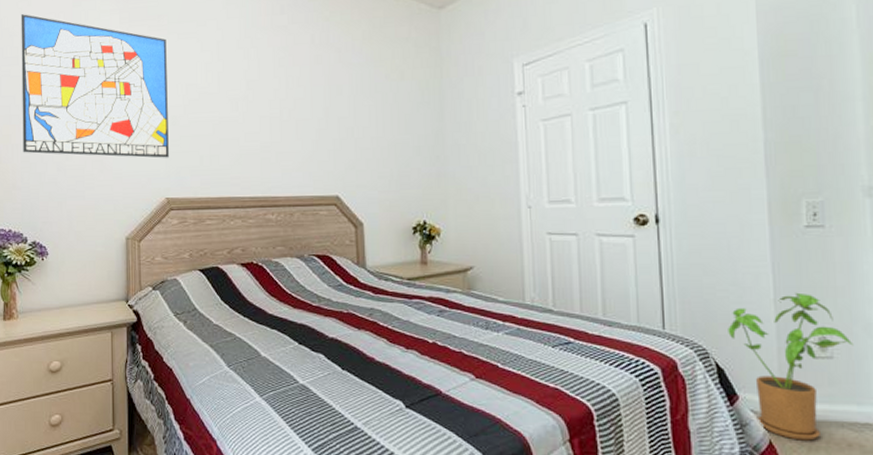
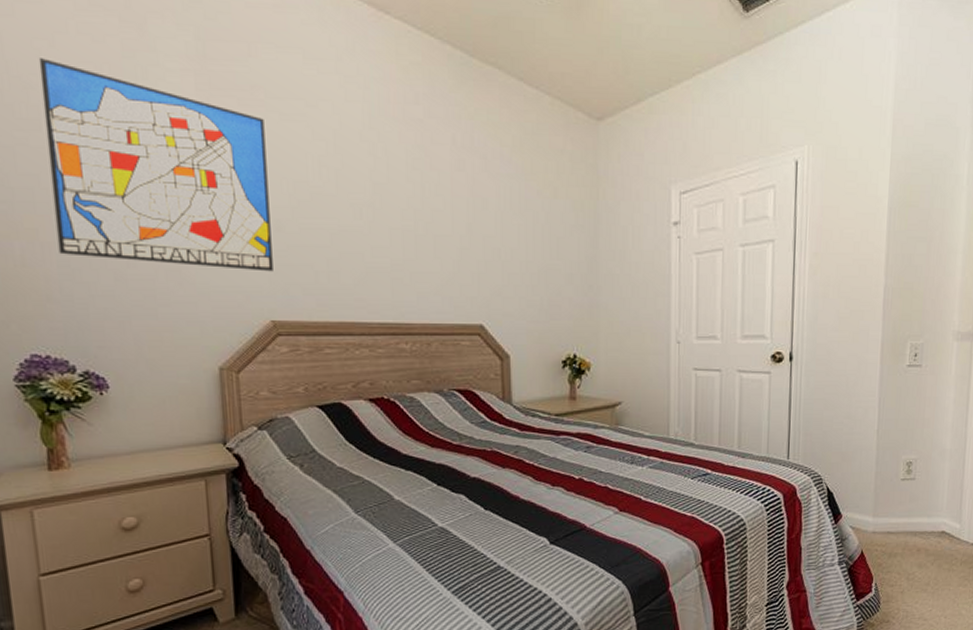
house plant: present [728,292,854,441] -> none [839,424,931,549]

